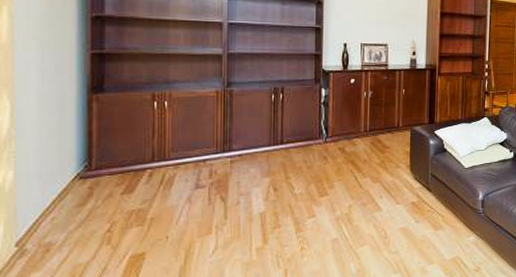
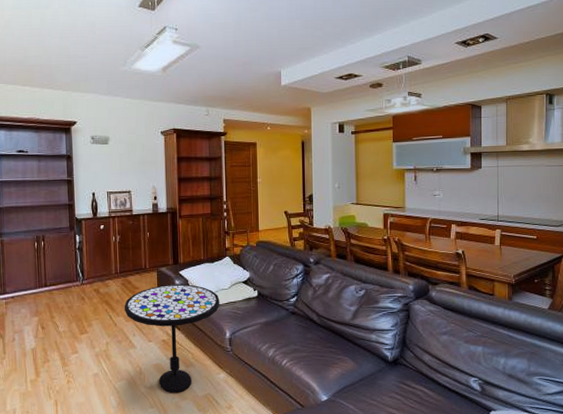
side table: none [371,145,475,258] -> present [124,284,220,394]

